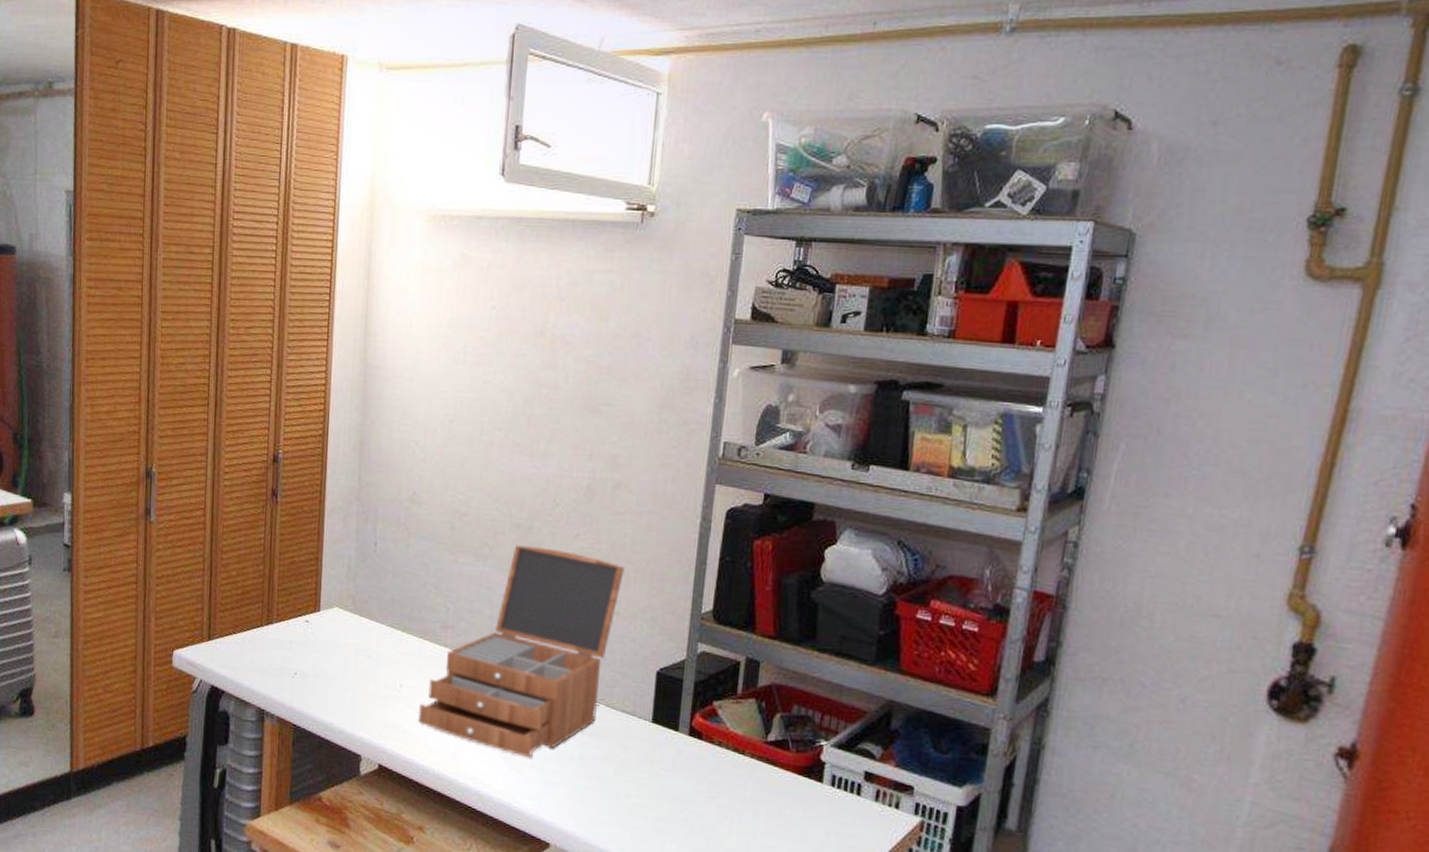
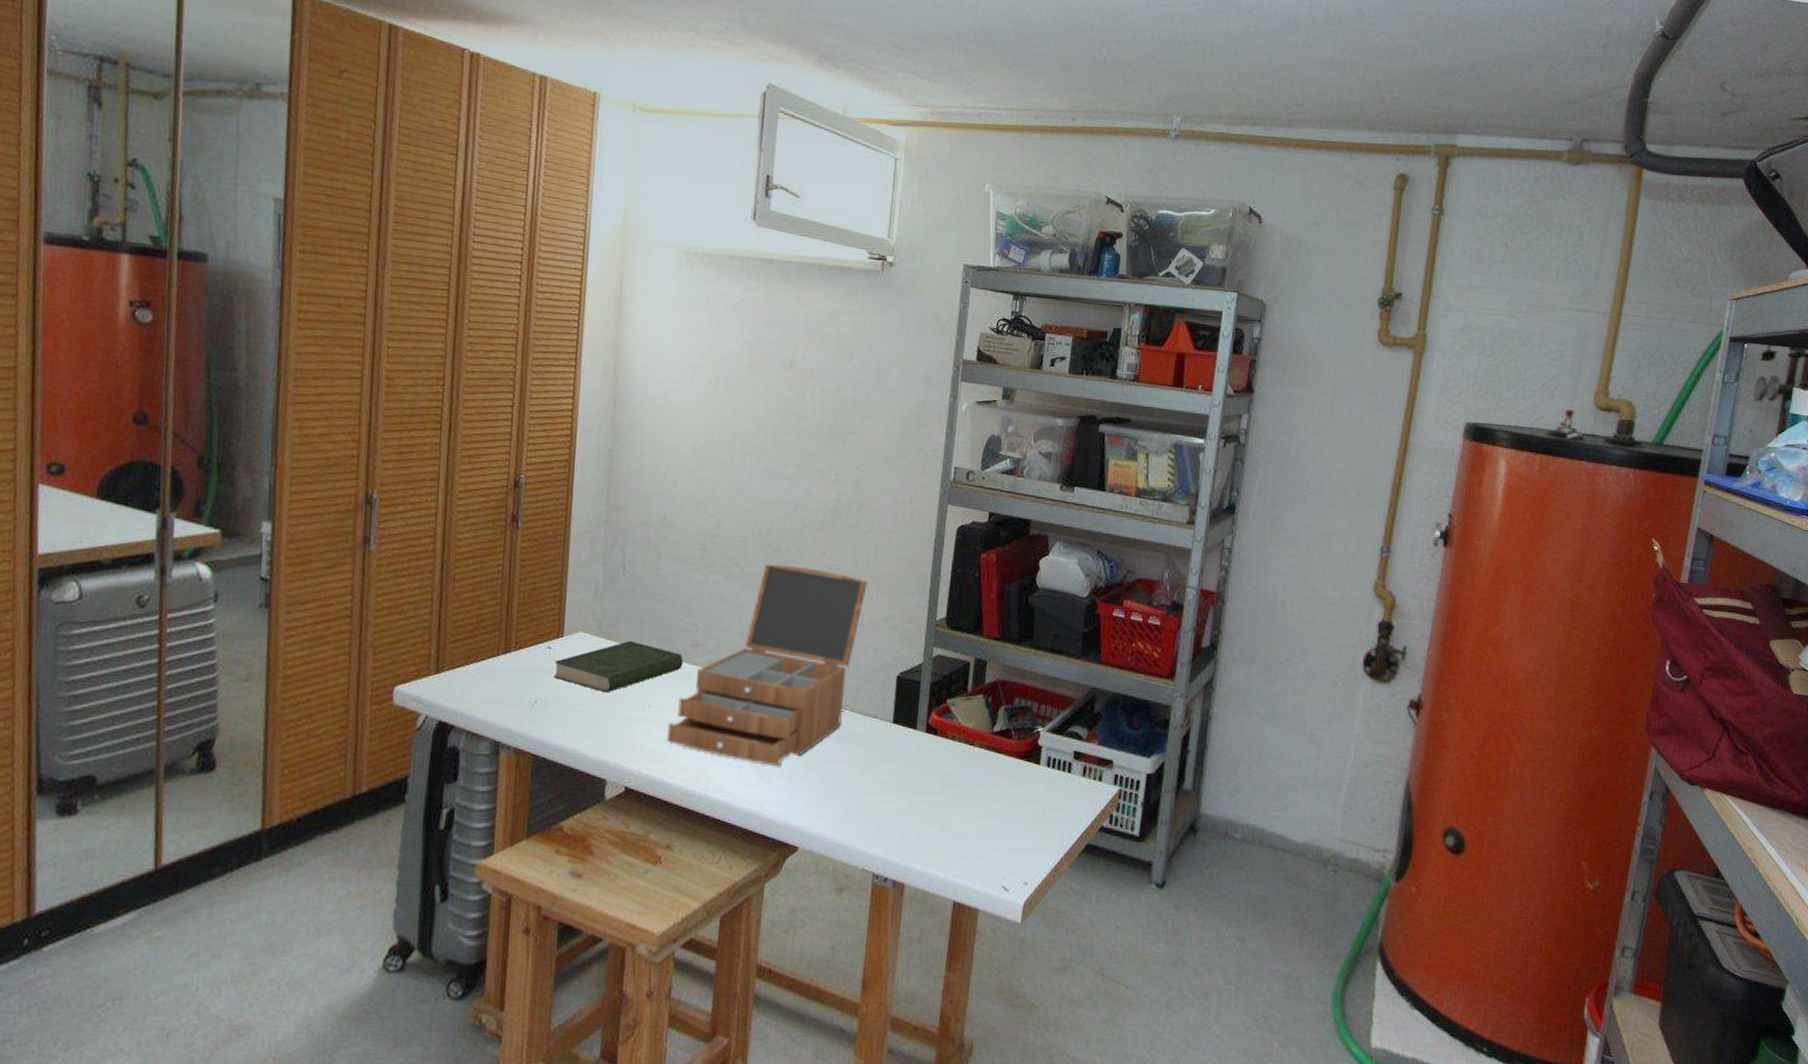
book: none [311,618,434,670] -> present [553,640,683,693]

